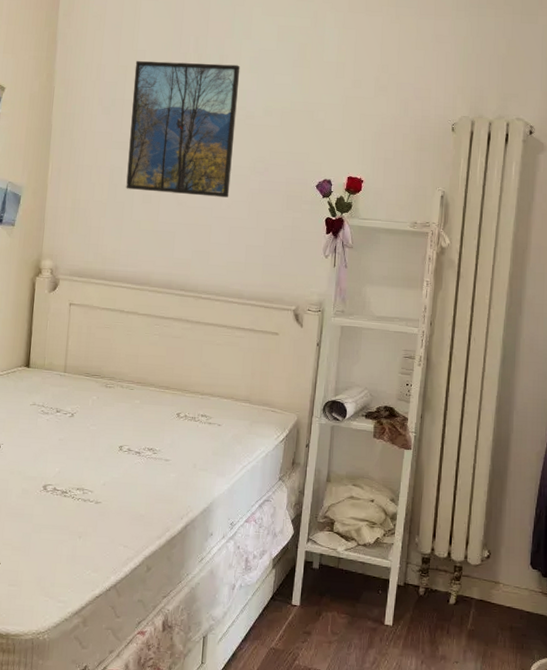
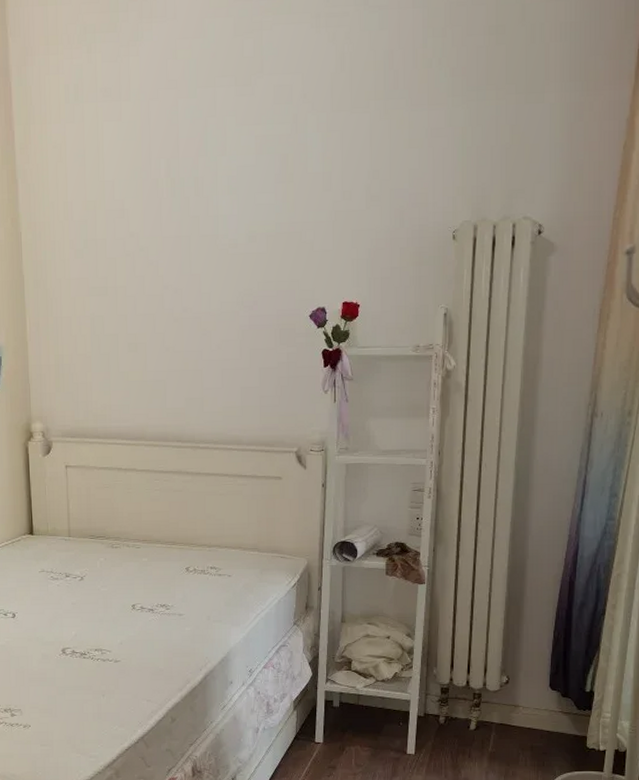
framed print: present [126,61,240,198] -> none [104,187,218,339]

